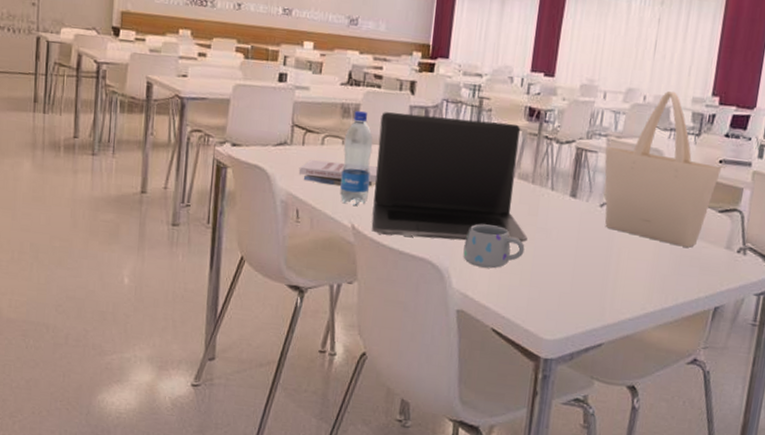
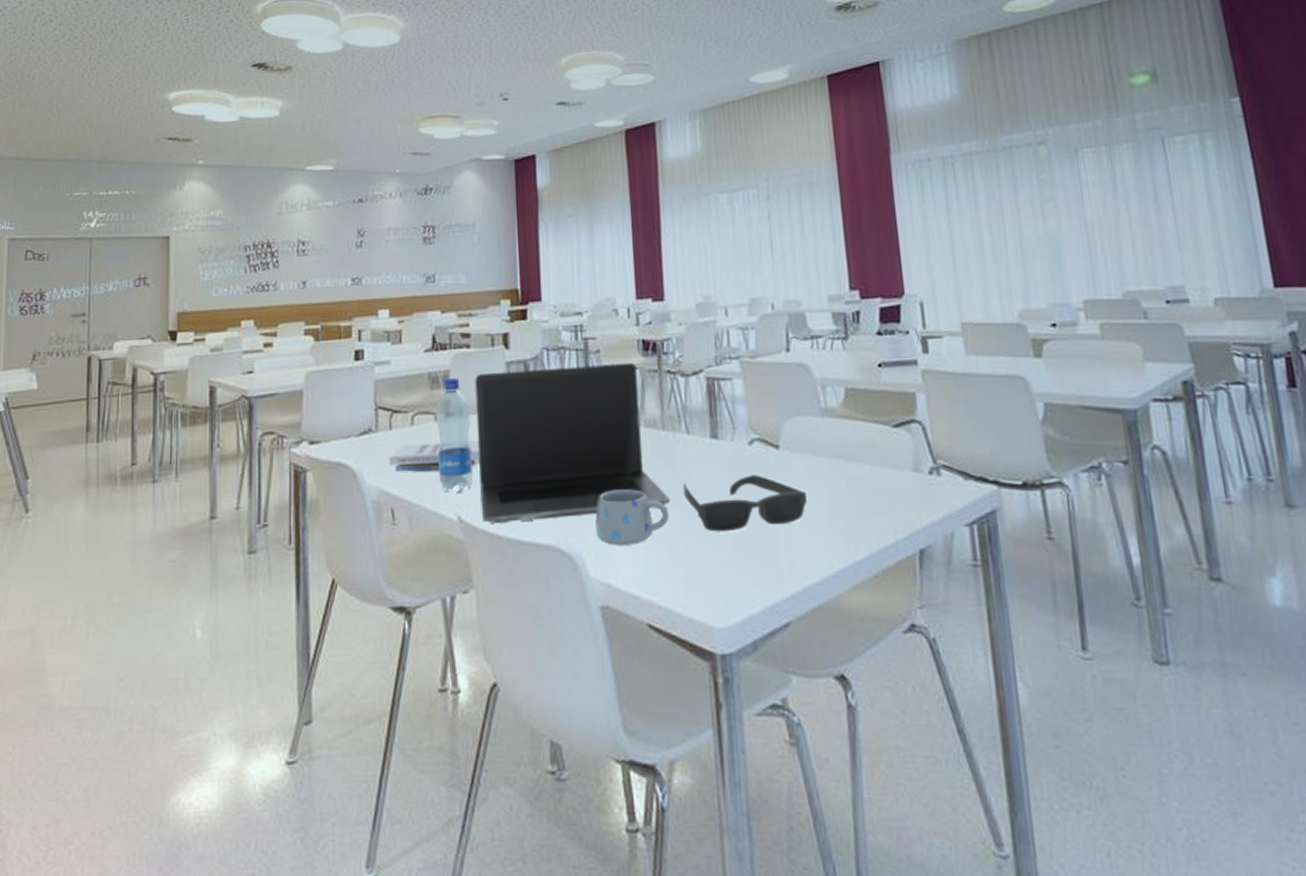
glasses: none [539,228,637,273] -> present [683,475,807,533]
shopping bag: present [604,91,727,248] -> none [741,292,888,478]

